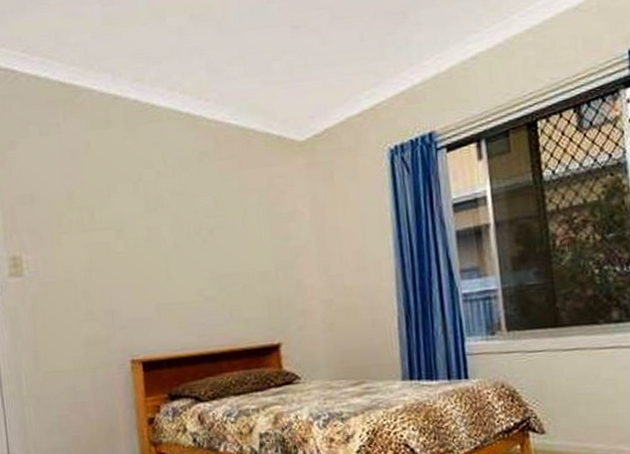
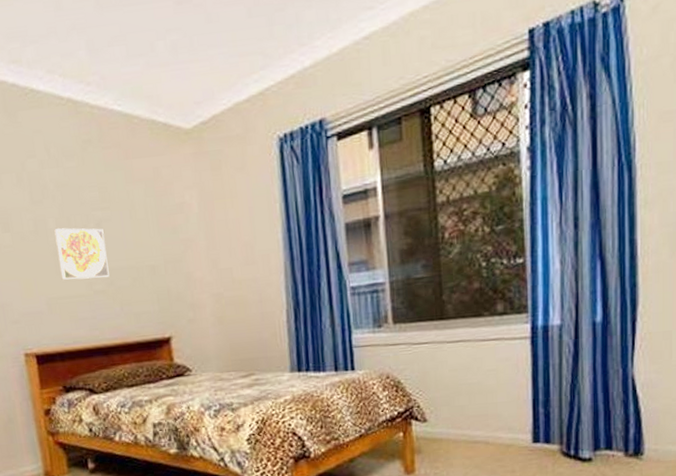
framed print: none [167,235,220,286] -> present [54,228,110,280]

